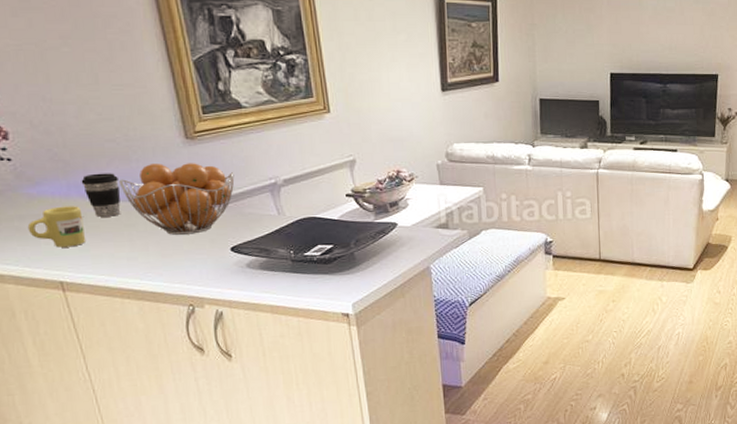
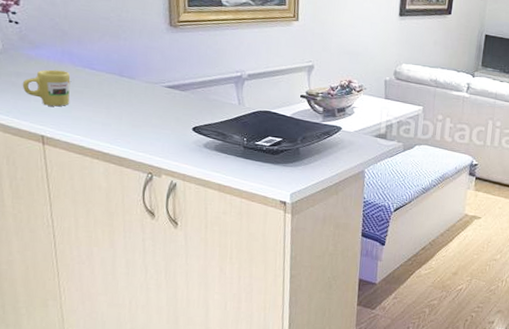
coffee cup: present [81,173,121,217] -> none [74,45,106,85]
fruit basket: present [120,163,235,235] -> none [107,43,206,111]

